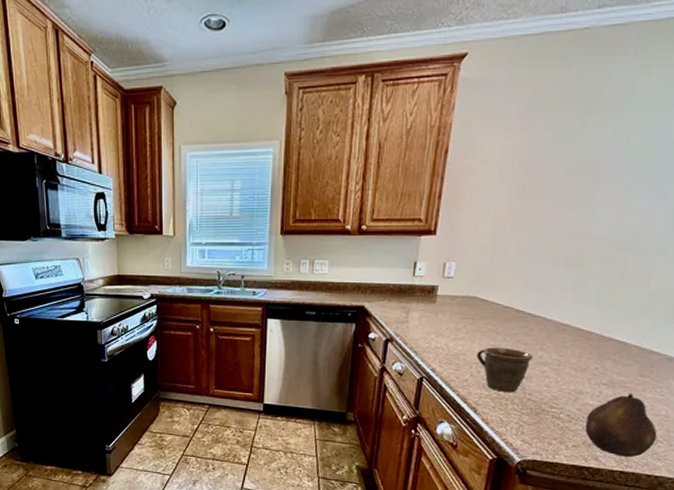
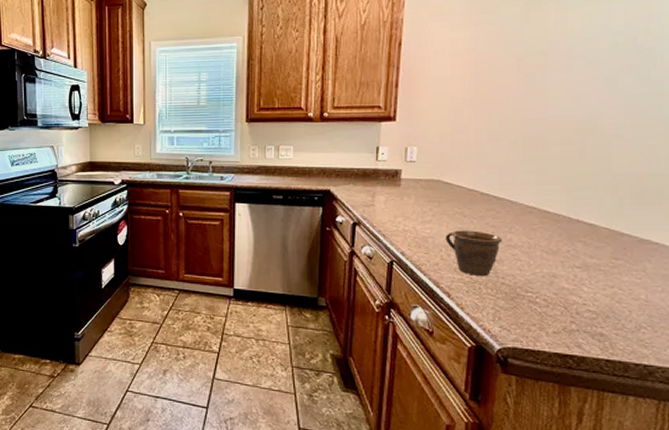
fruit: present [585,393,657,457] -> none [565,276,639,344]

